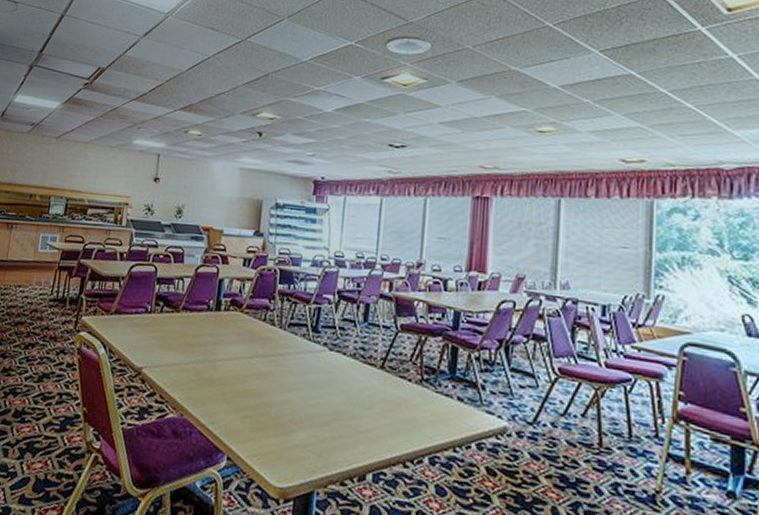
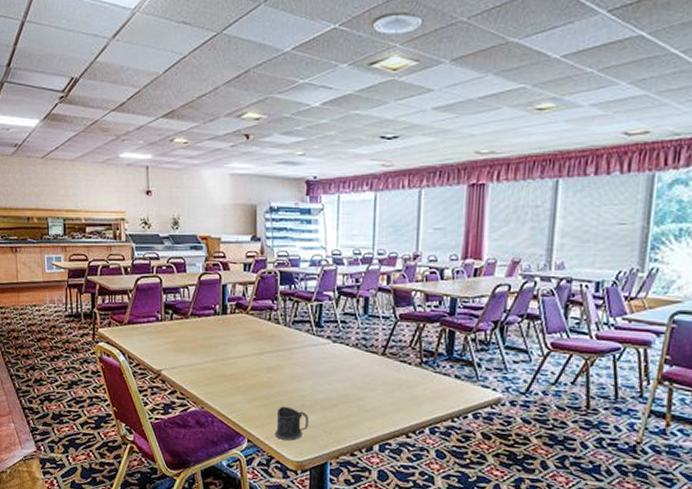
mug: none [258,419,298,462] -> present [274,406,310,441]

